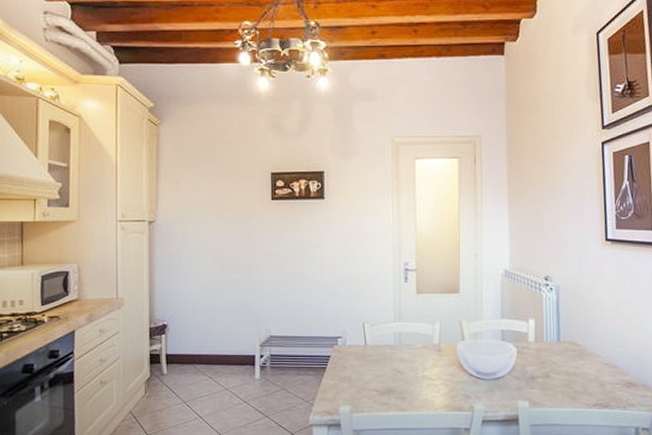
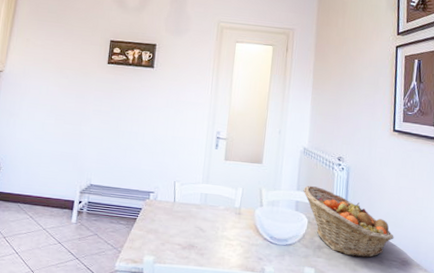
fruit basket: none [508,312,615,383] -> present [303,186,394,258]

